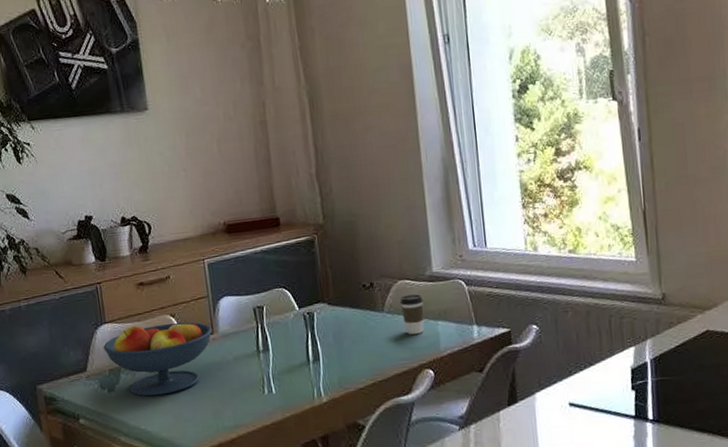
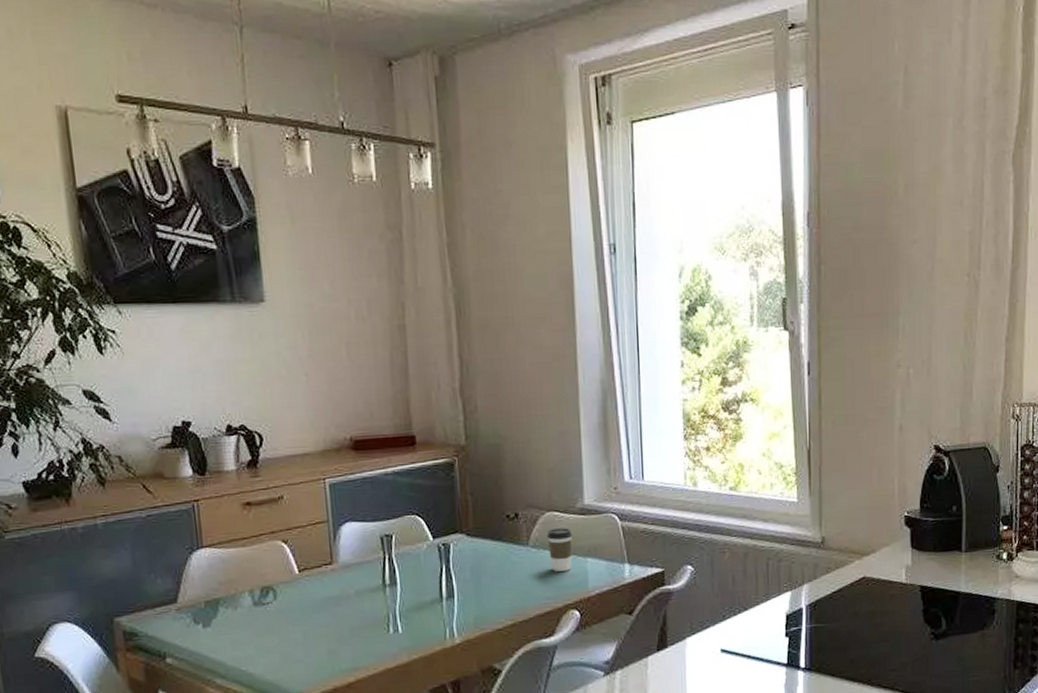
fruit bowl: present [103,319,212,397] -> none [199,546,331,633]

